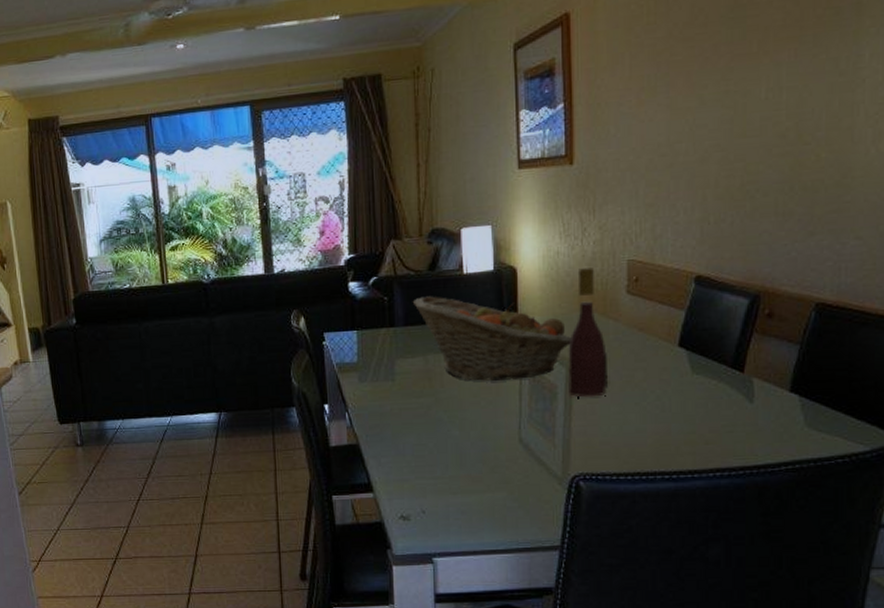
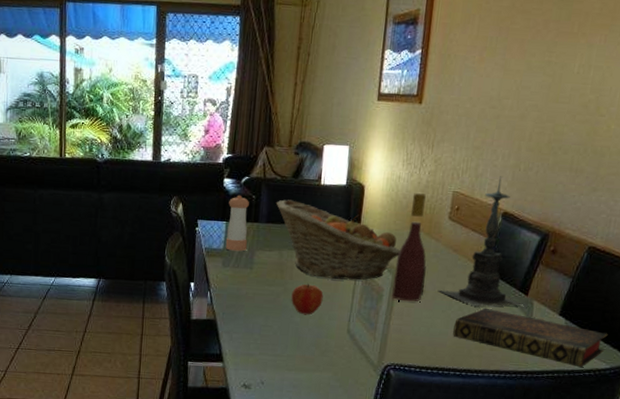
pepper shaker: none [357,298,384,363] -> present [225,195,249,252]
apple: none [445,390,484,427] -> present [291,284,324,315]
candle holder: none [625,234,741,393] -> present [437,176,524,306]
book: none [653,393,861,454] -> present [453,307,608,368]

